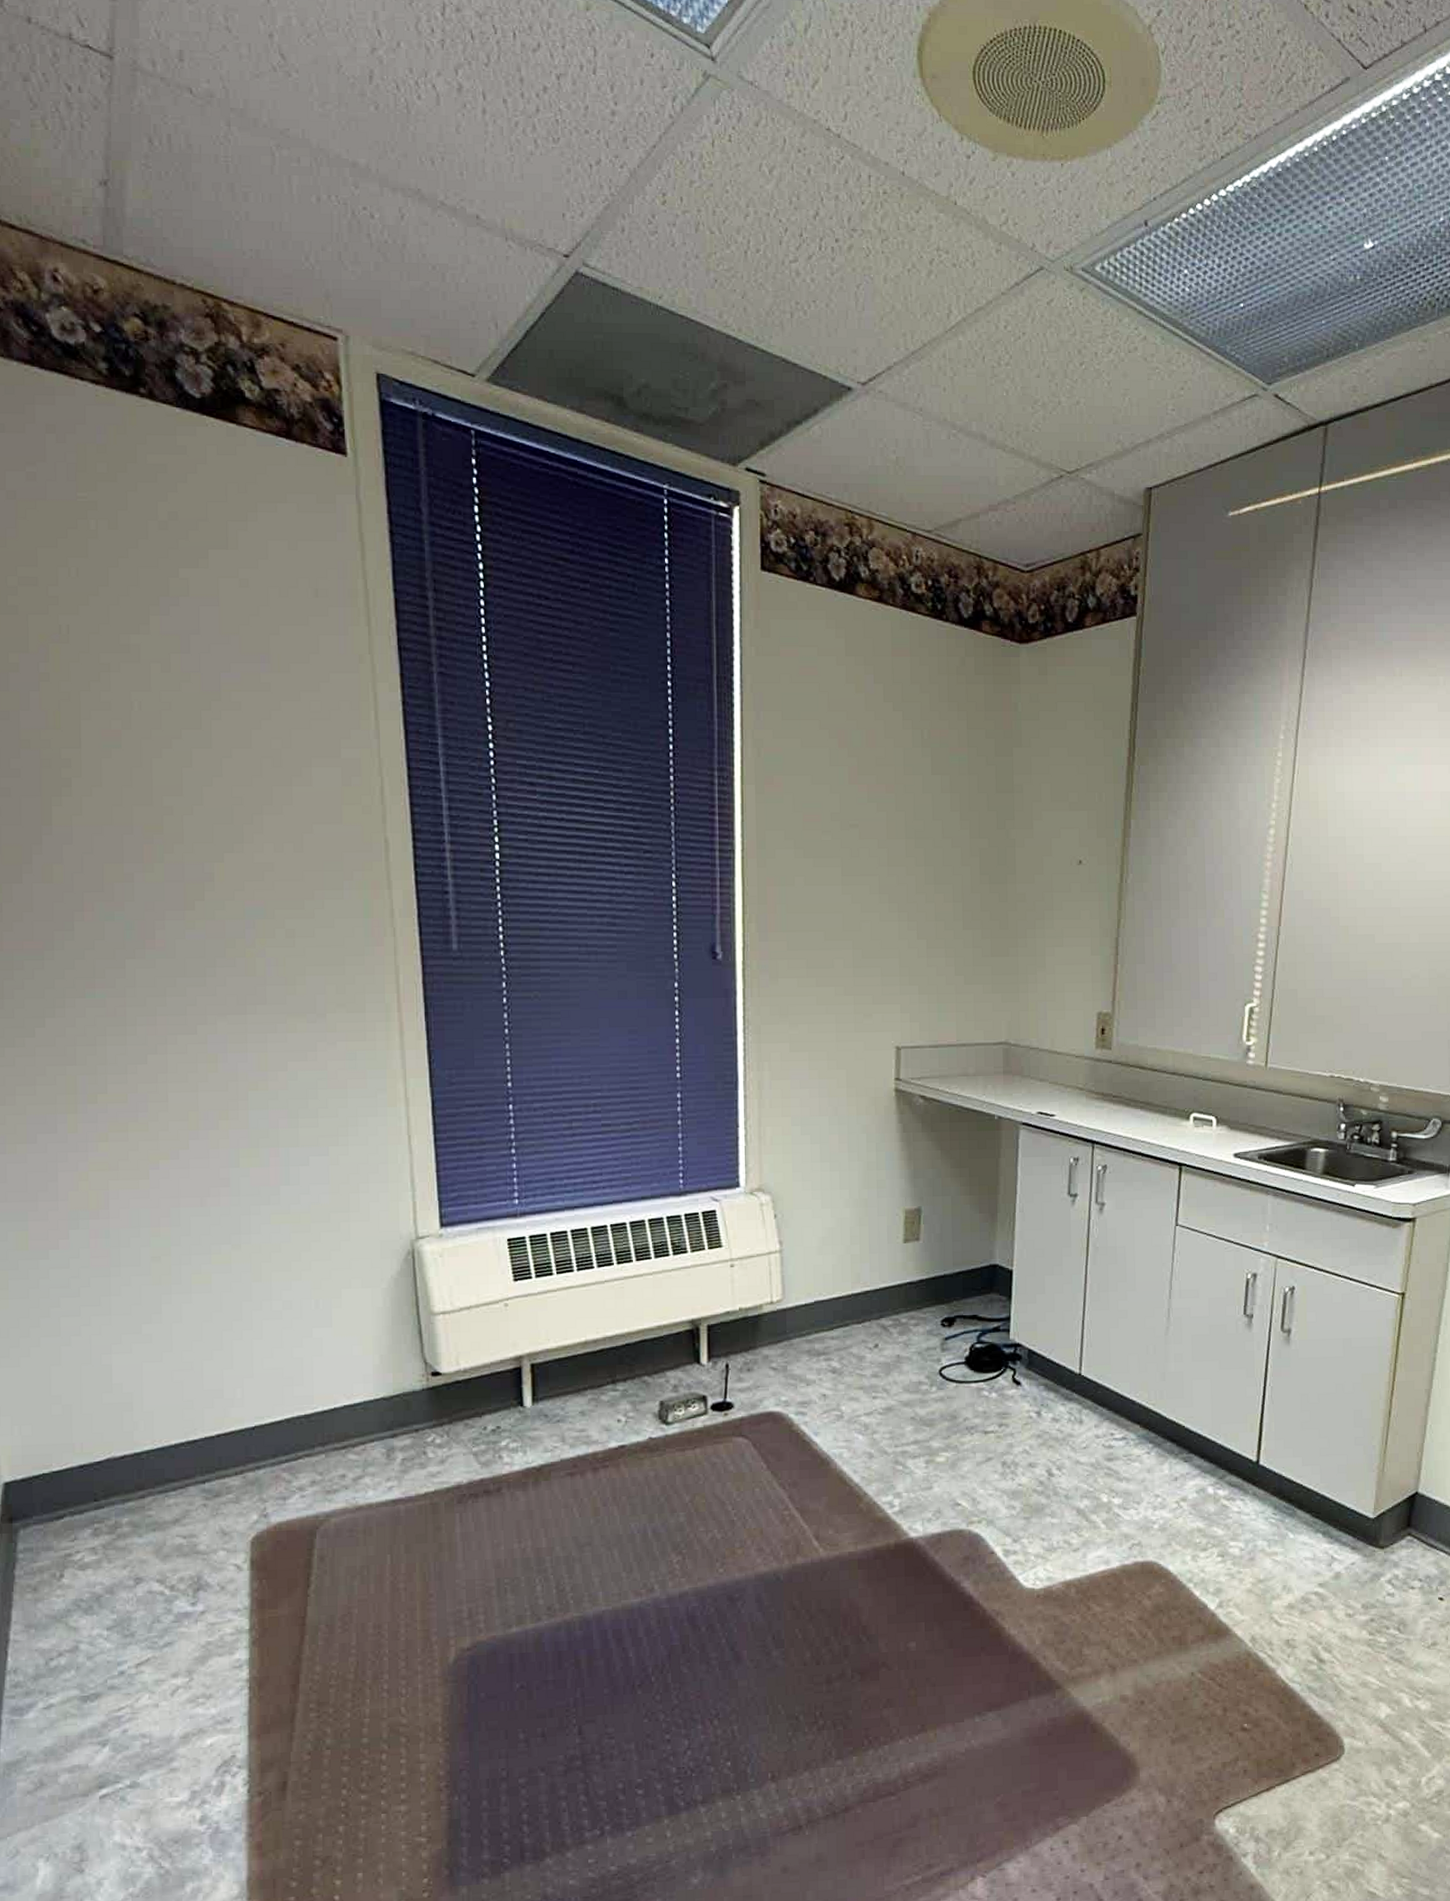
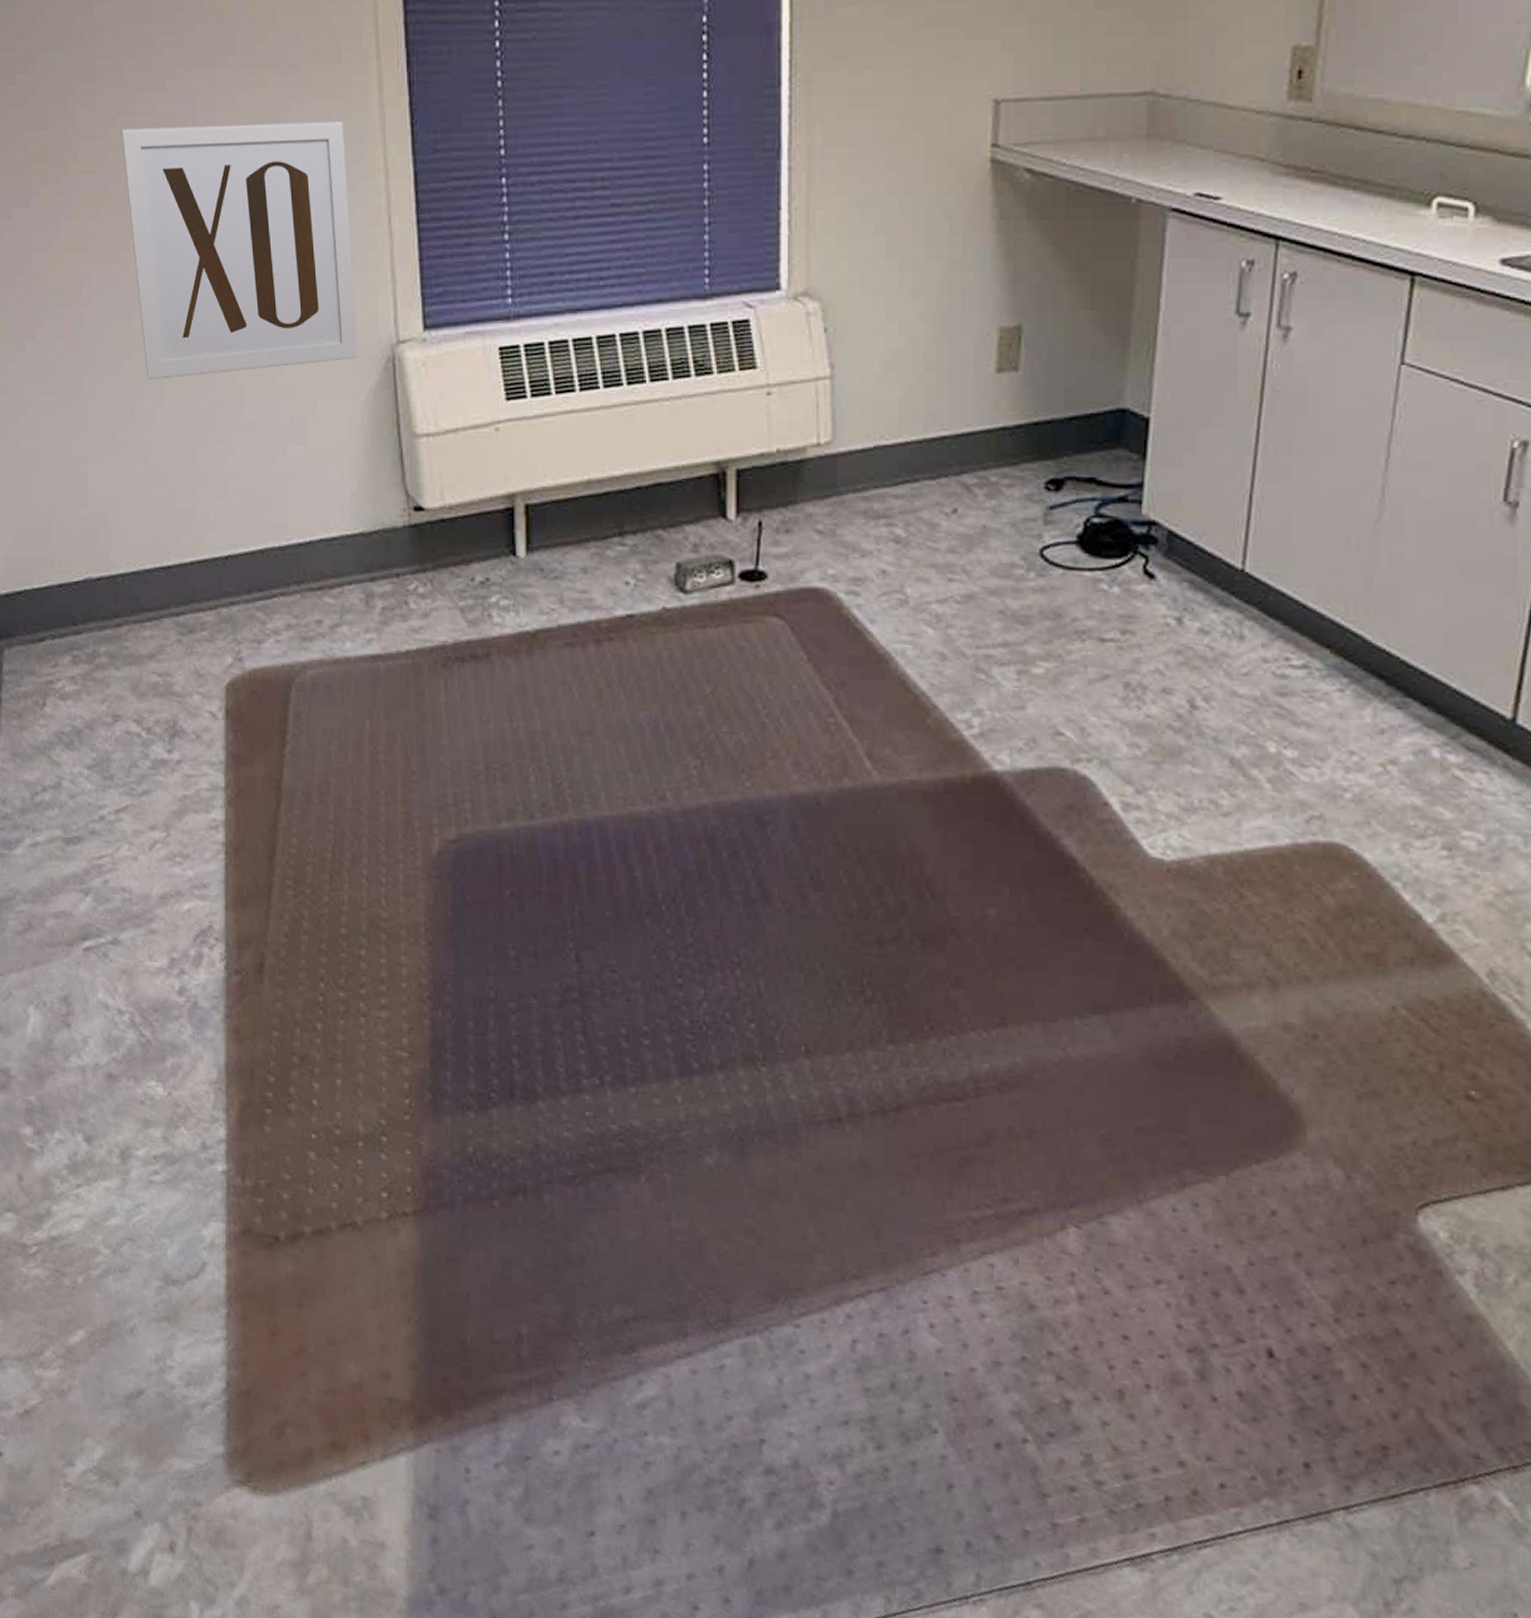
wall art: none [152,1059,380,1280] -> present [121,120,358,380]

